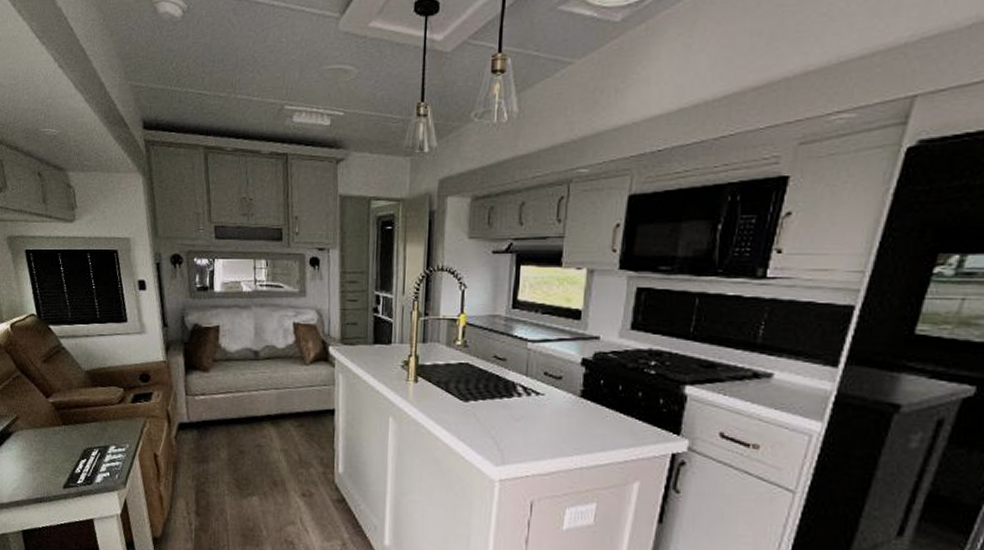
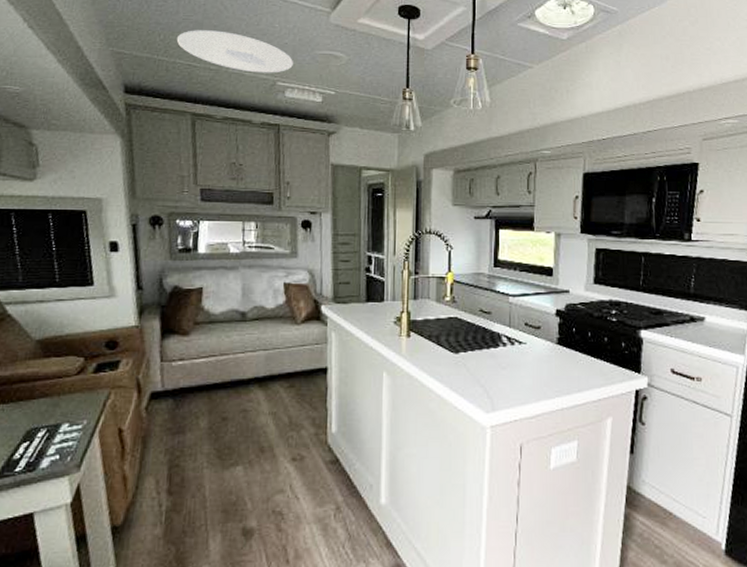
ceiling light: none [187,52,301,97] -> present [176,30,293,73]

